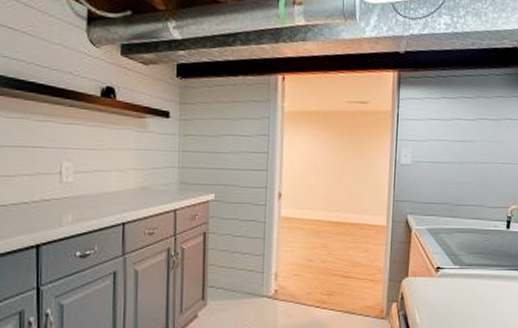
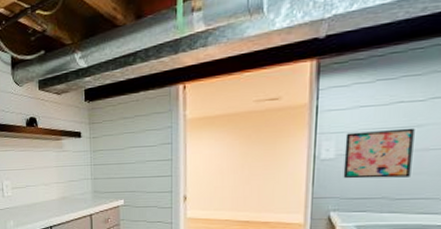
wall art: none [417,142,468,186] -> present [343,127,415,179]

